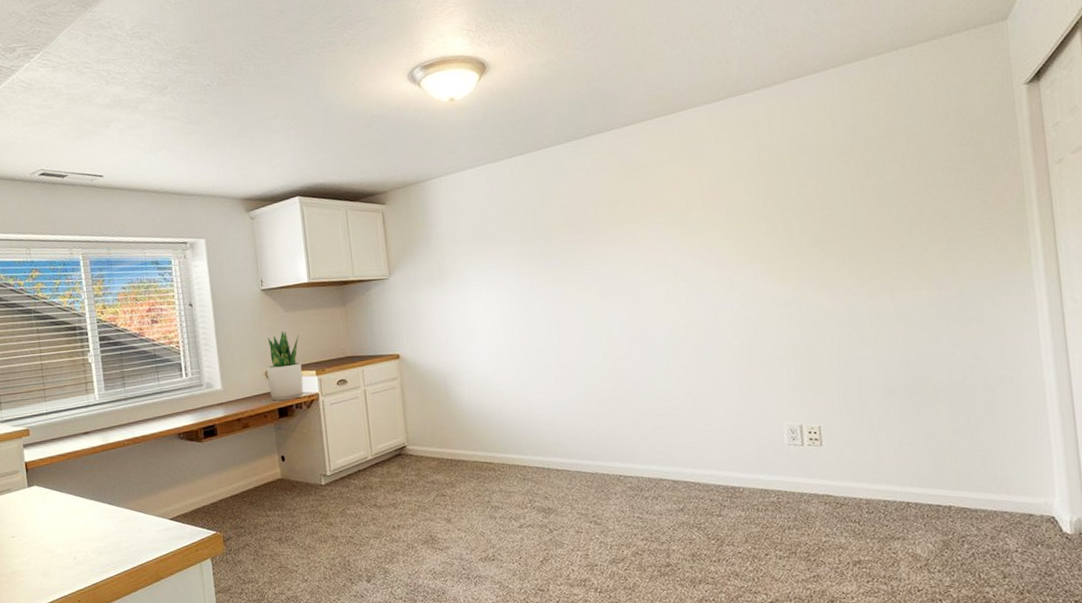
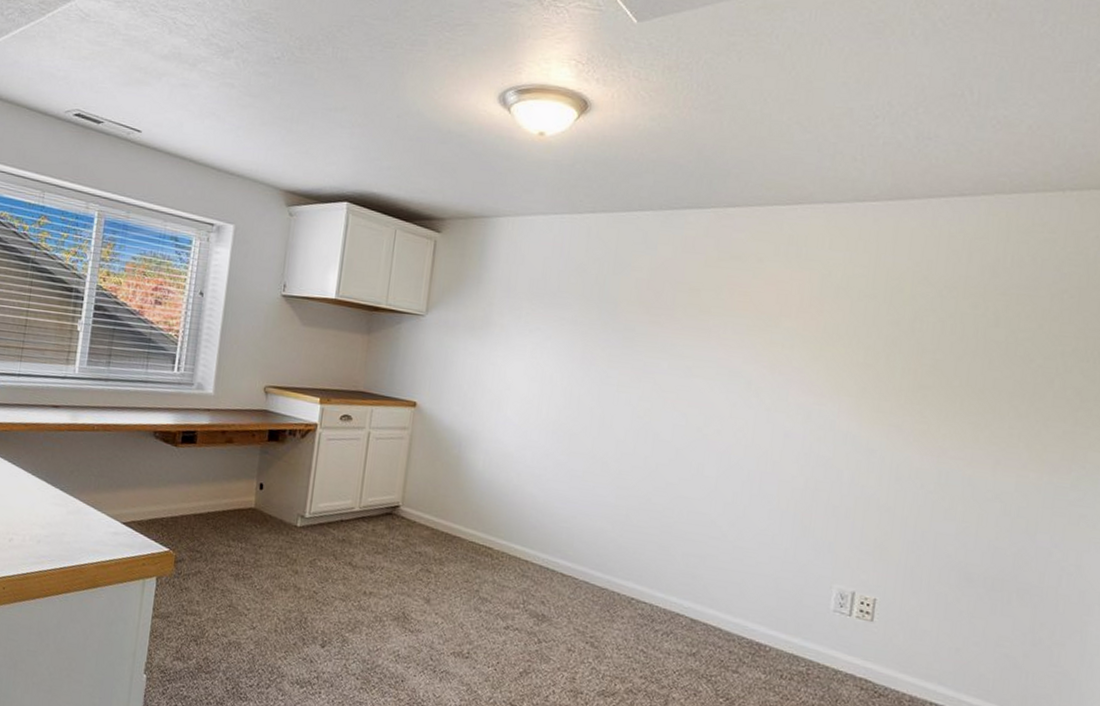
planter: present [267,330,304,401] -> none [264,345,311,424]

